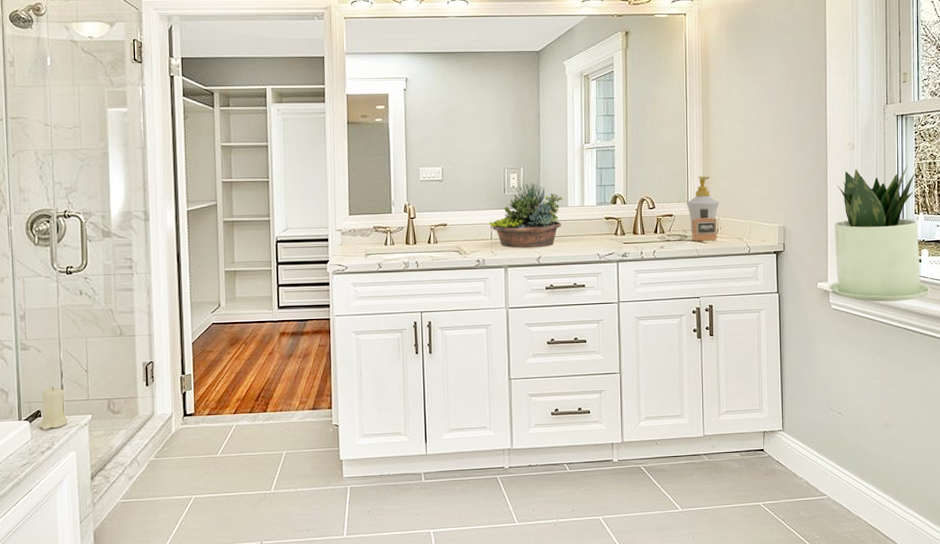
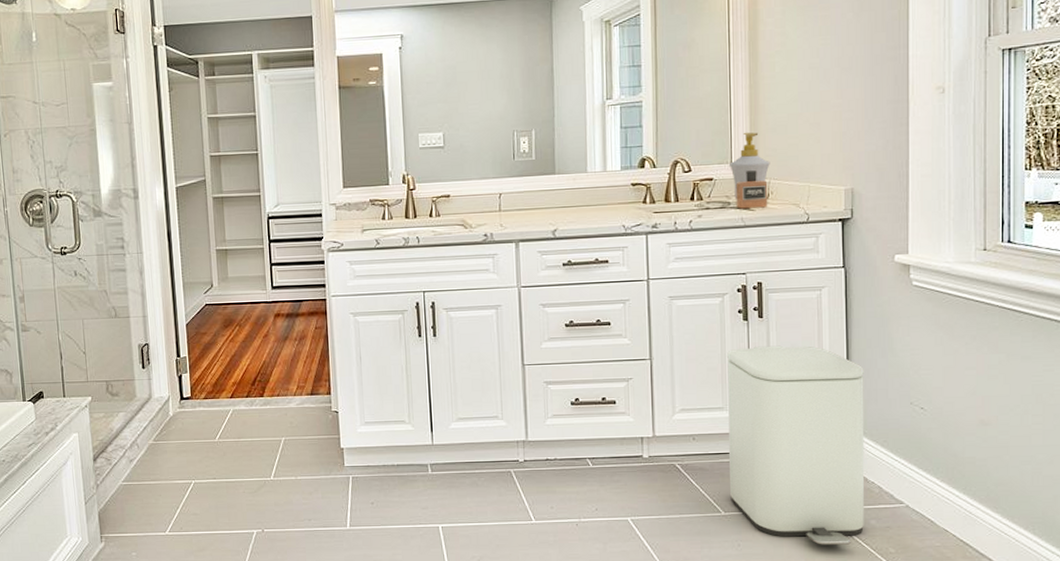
candle: present [38,387,68,430] -> none [41,368,70,411]
succulent planter: present [489,182,564,249] -> none [497,146,582,221]
pedal bin: none [684,360,796,535] -> present [727,345,865,545]
planter: present [829,165,931,302] -> none [910,111,1045,277]

